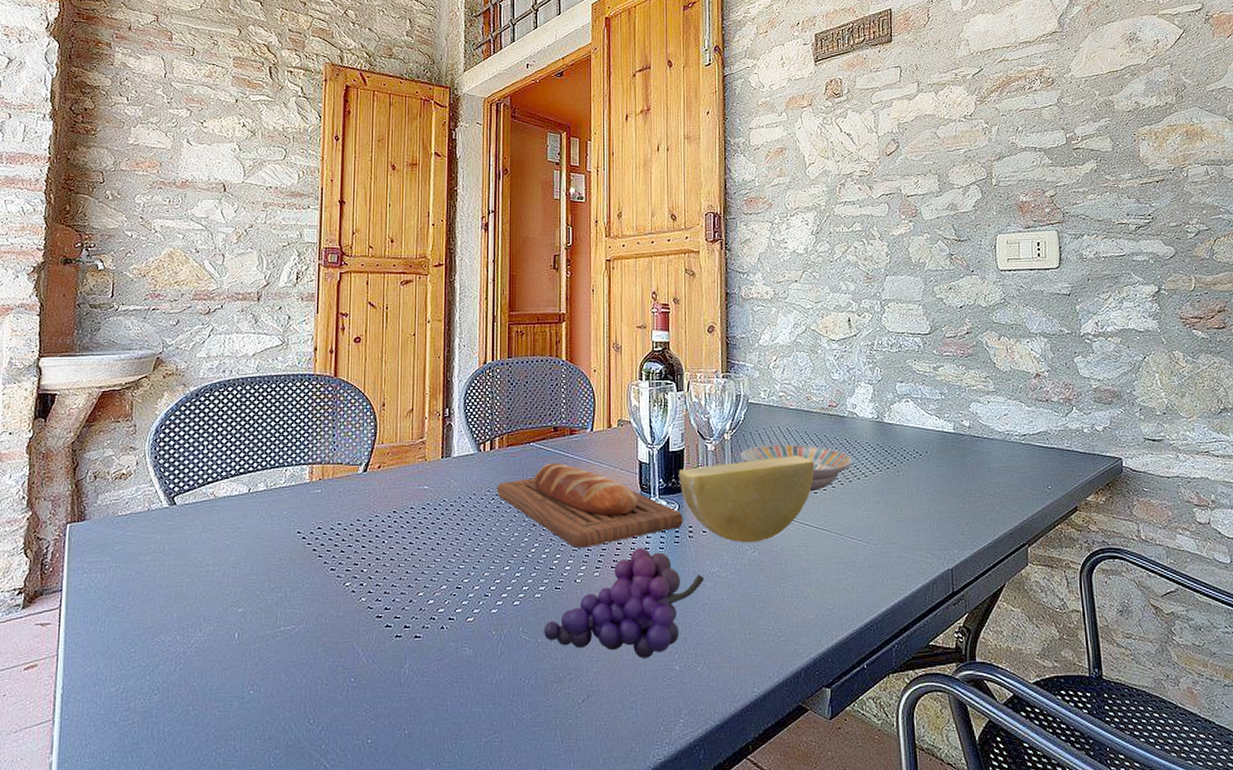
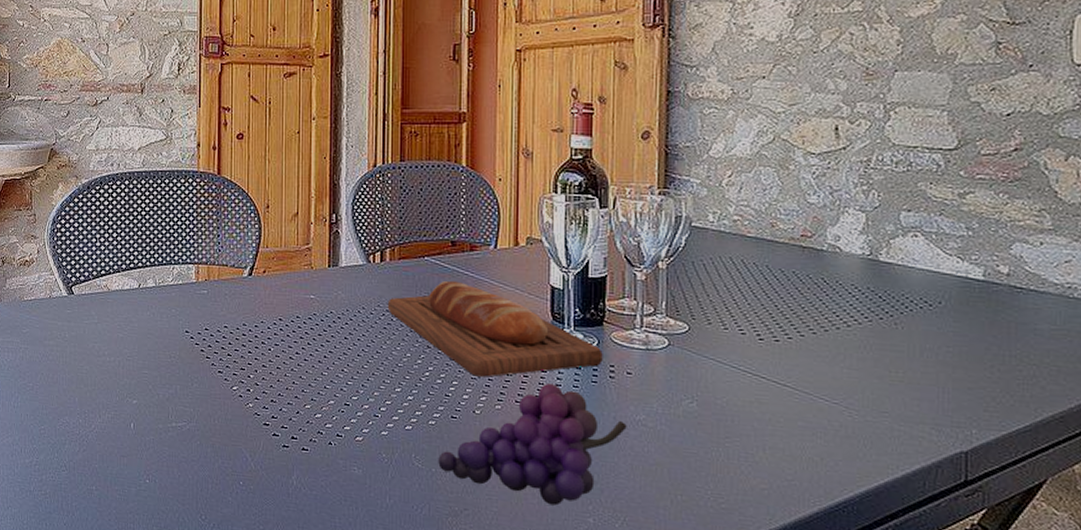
cheese: present [678,456,815,543] -> none [599,293,778,392]
bowl: present [740,445,853,491] -> none [678,278,831,338]

